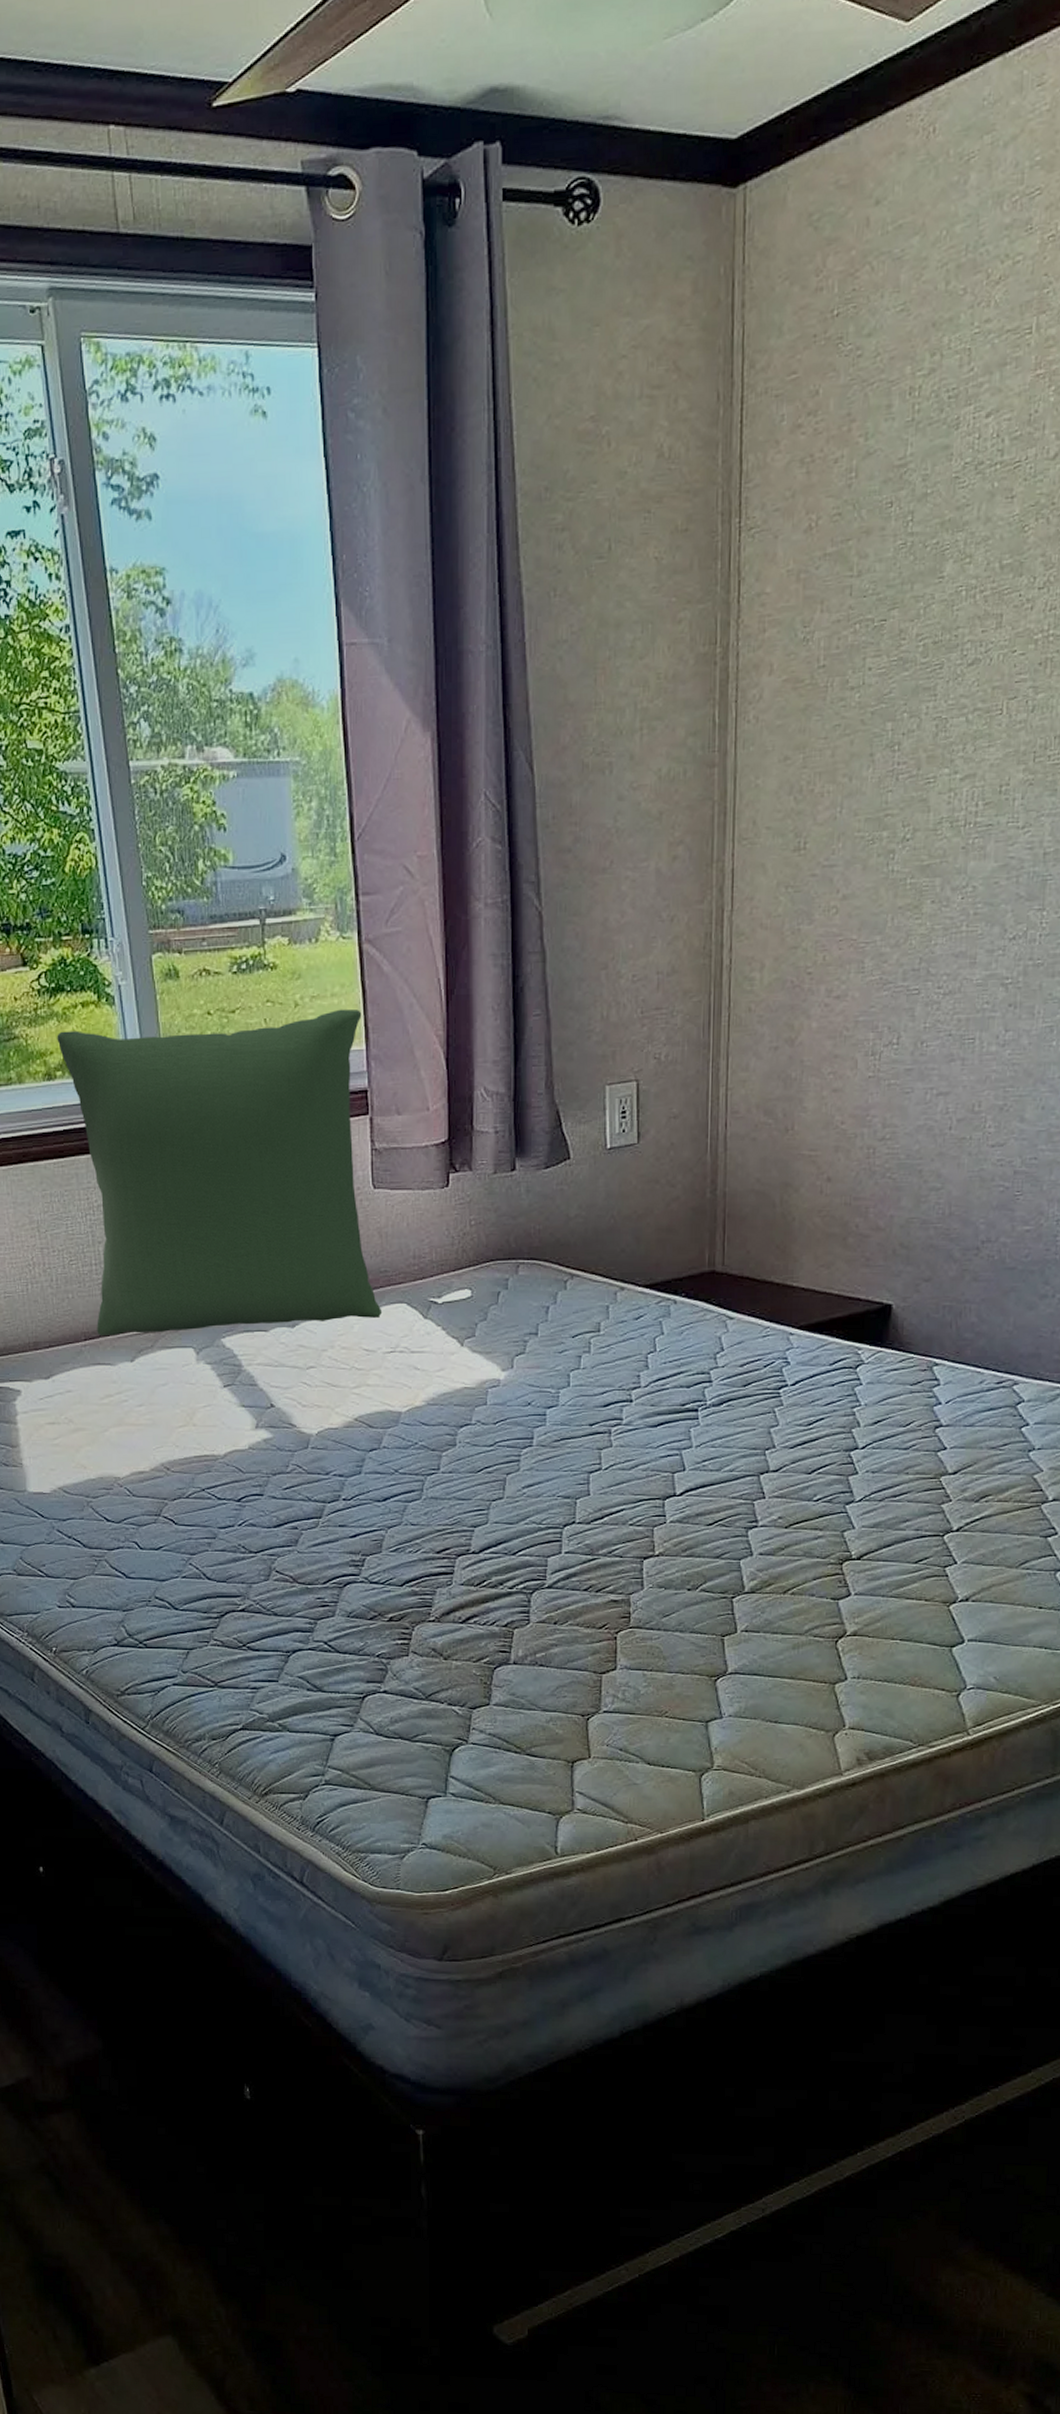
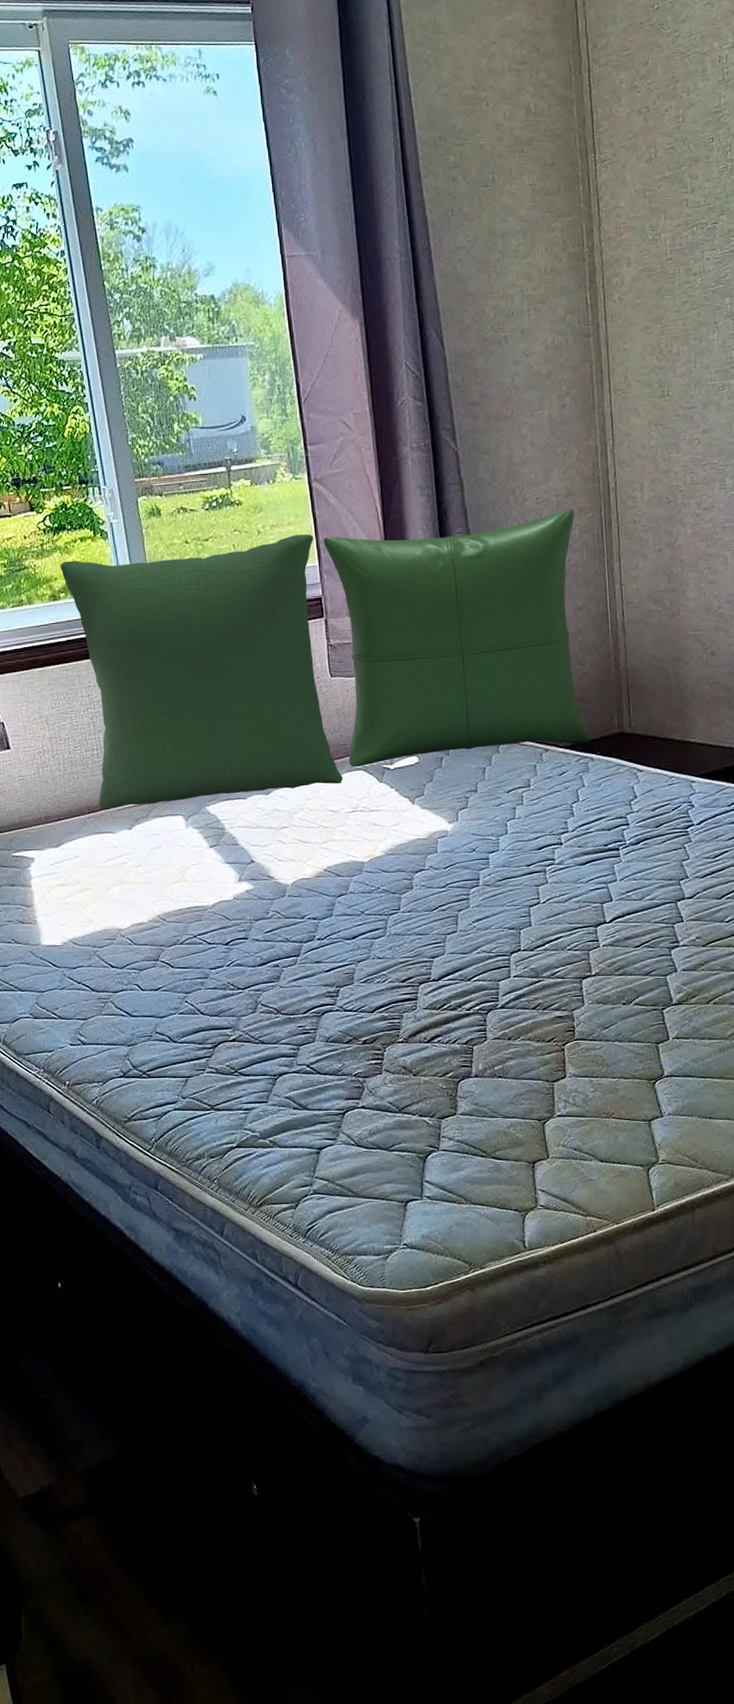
pillow: none [373,990,678,1300] -> present [323,508,590,768]

